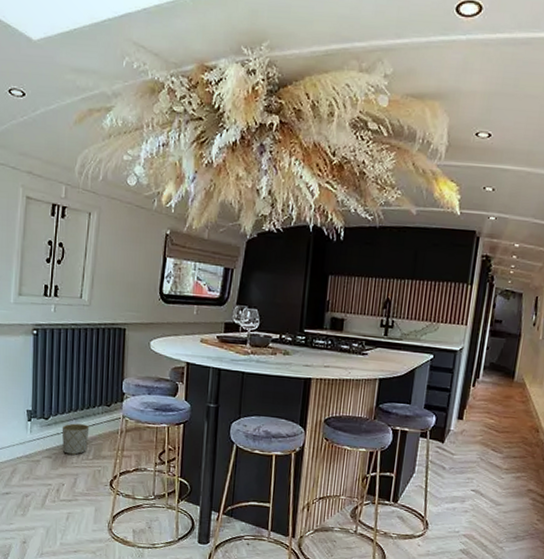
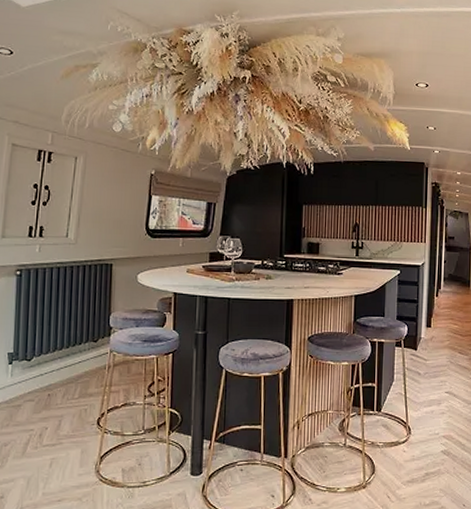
planter: present [61,423,90,455] -> none [45,362,75,395]

